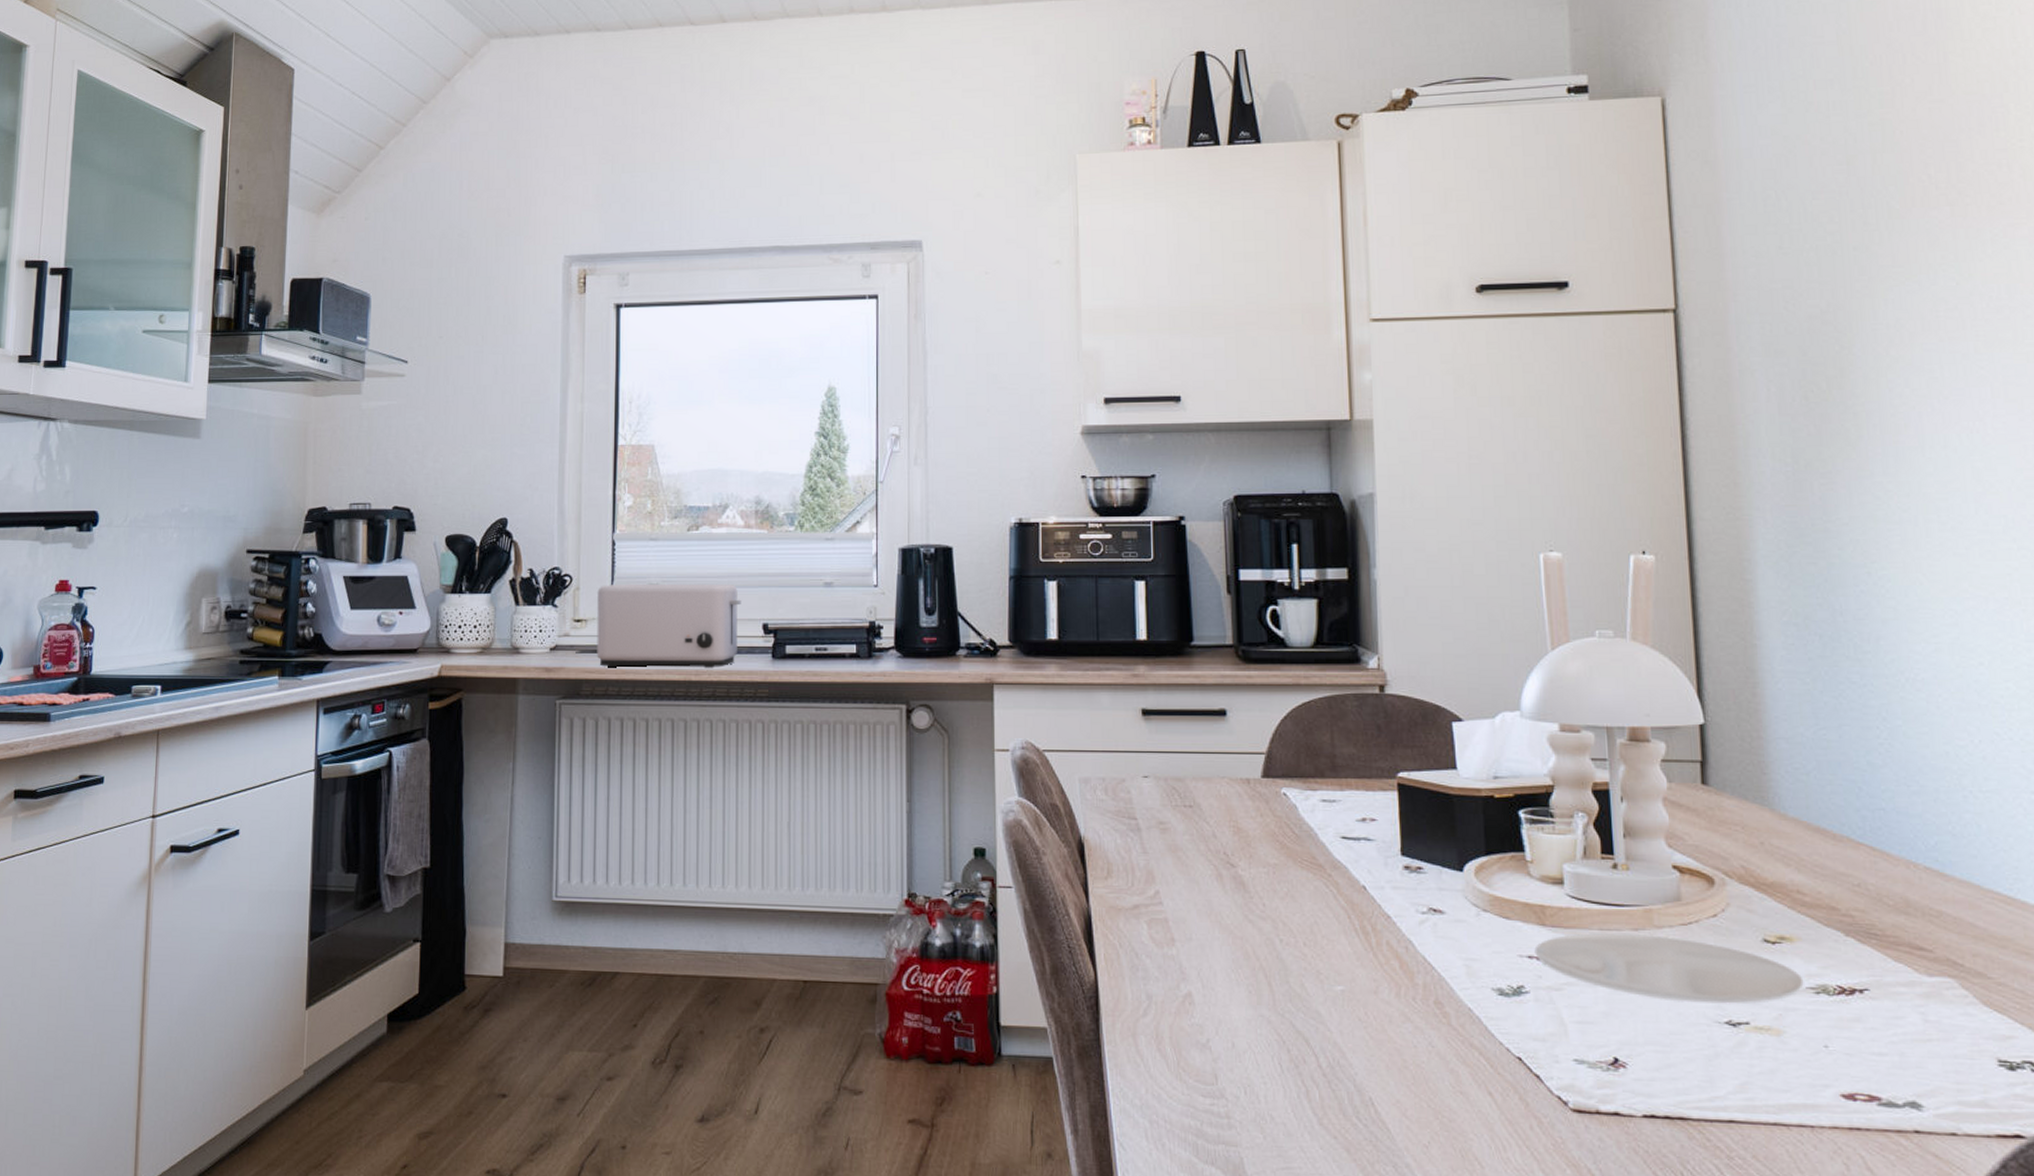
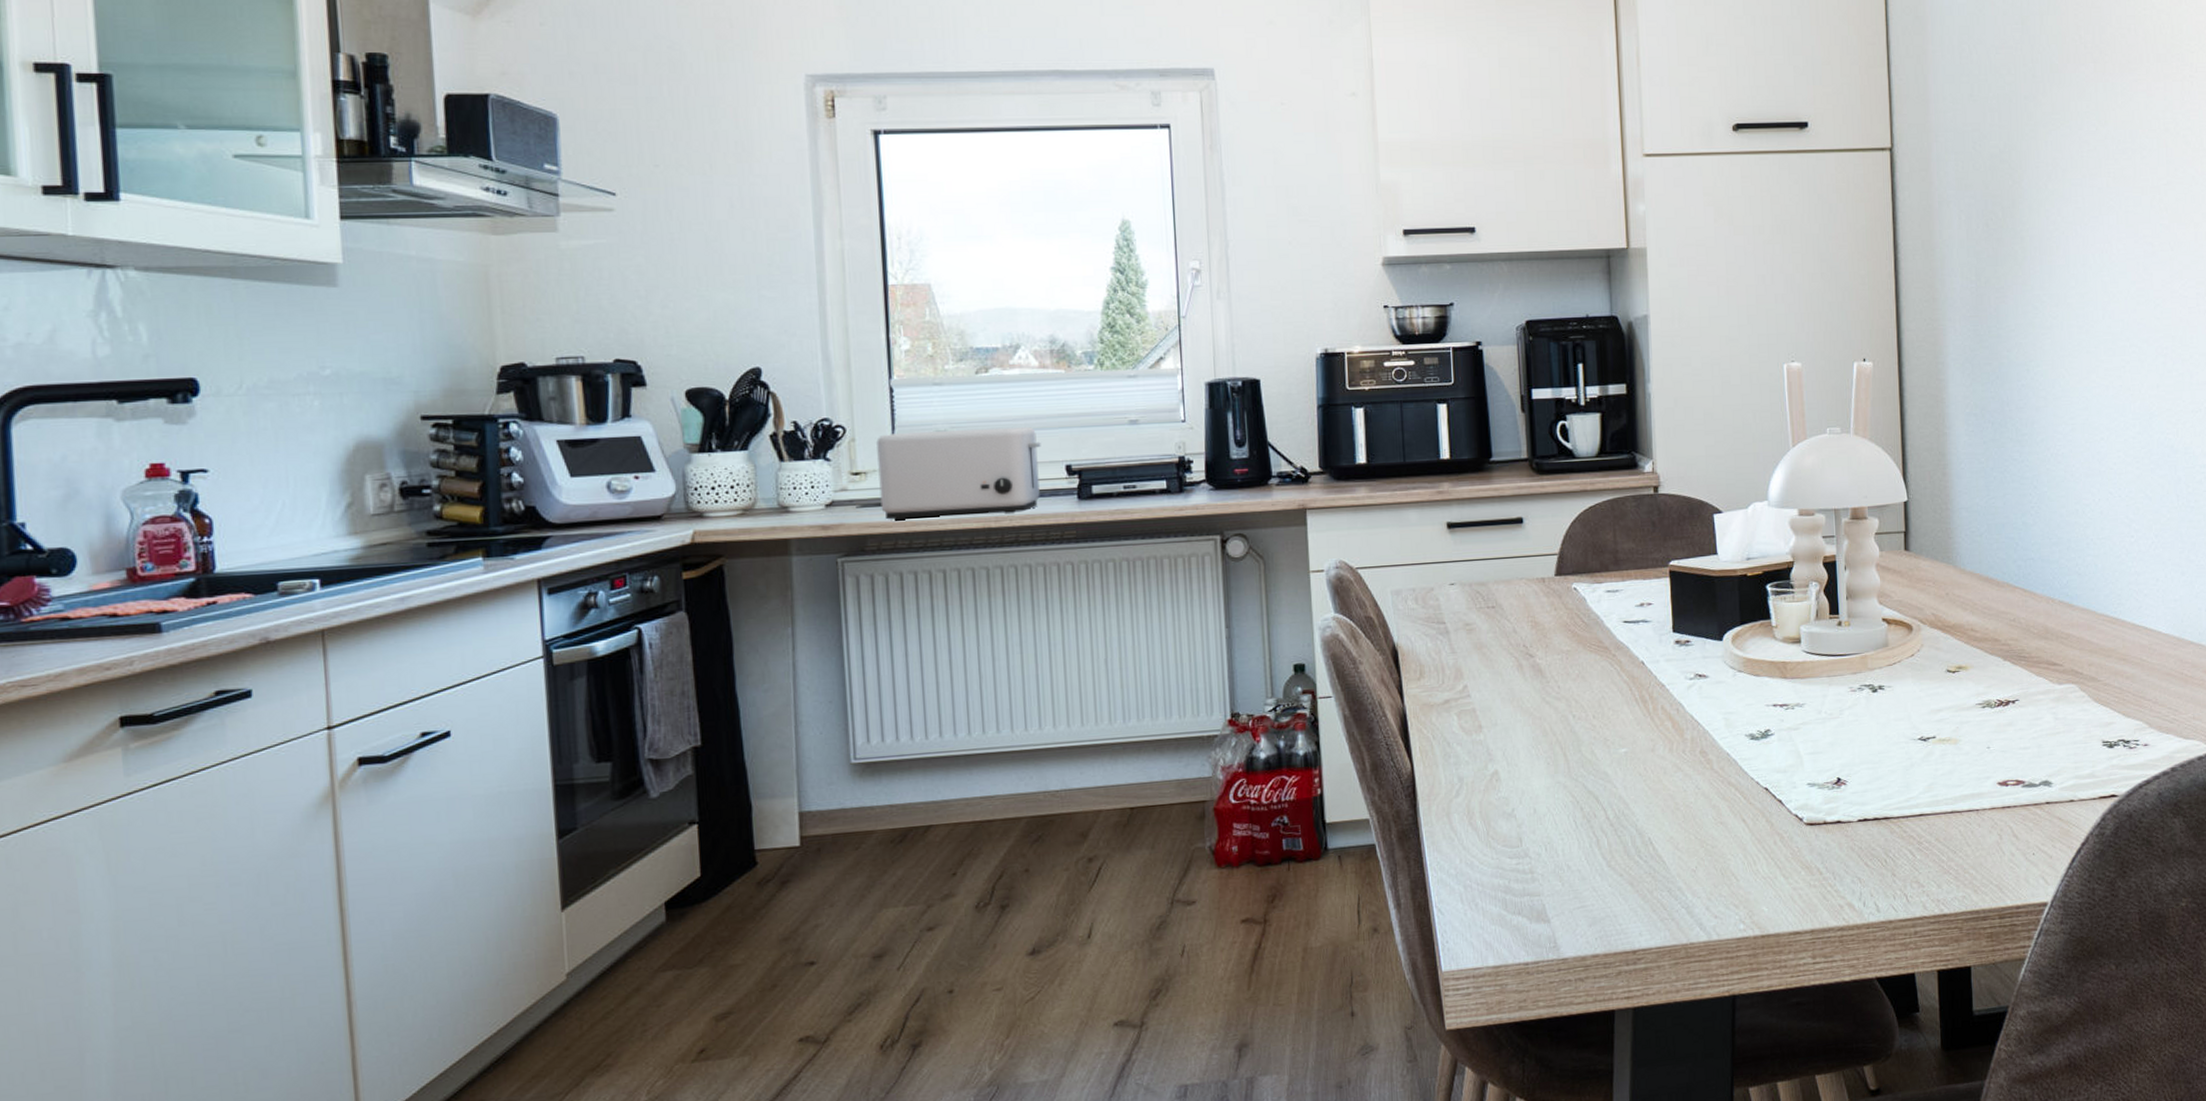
plate: present [1534,933,1804,1004] -> none [1778,676,1974,728]

